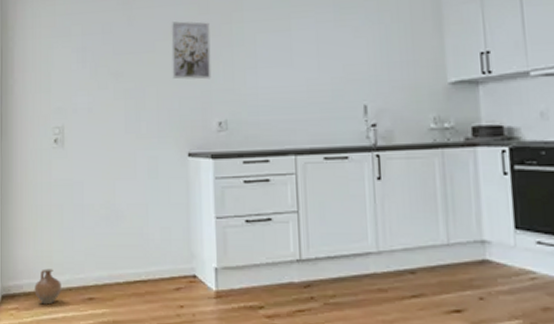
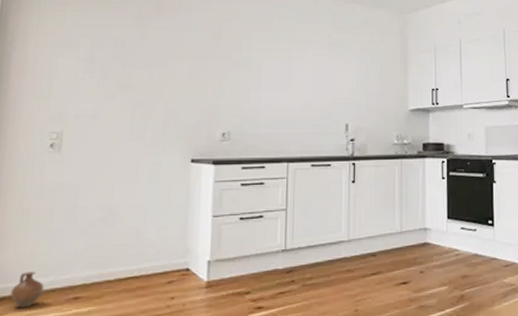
wall art: present [171,21,212,80] -> none [182,43,221,96]

